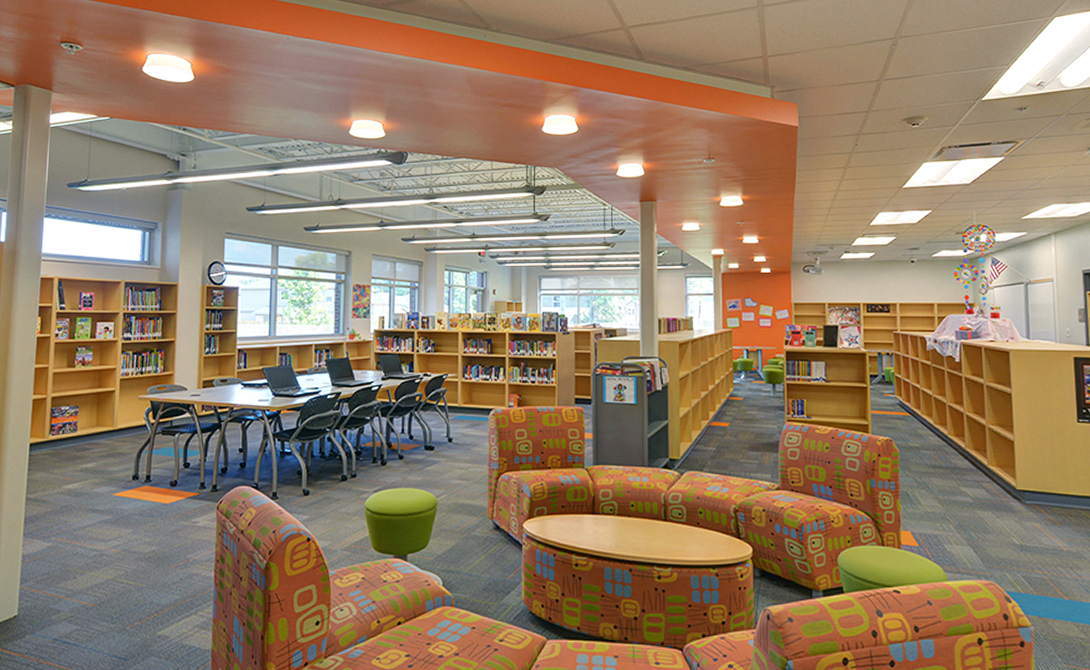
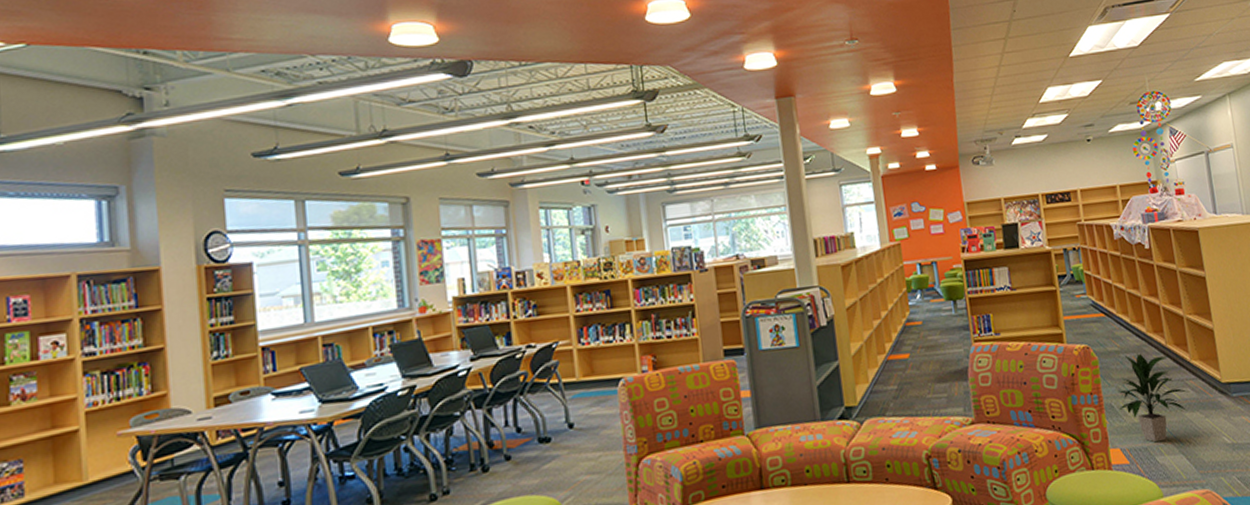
indoor plant: none [912,452,984,532] -> present [1117,353,1190,443]

